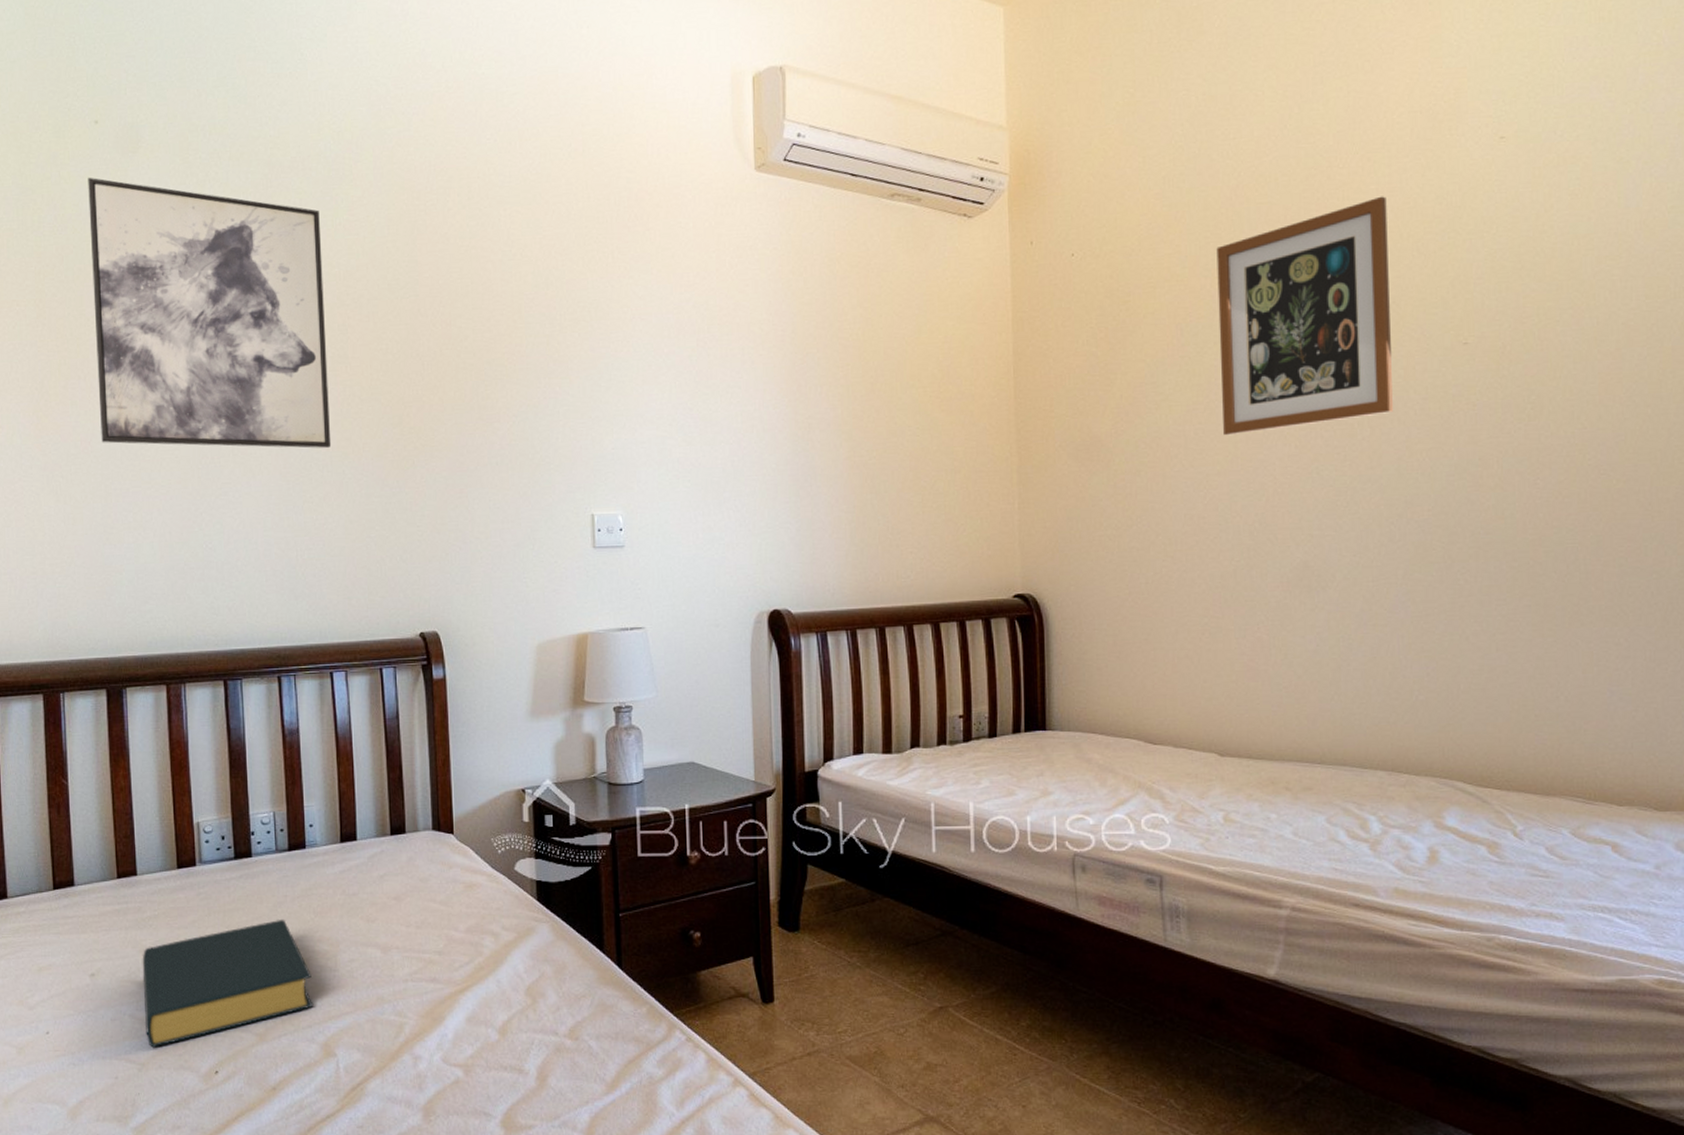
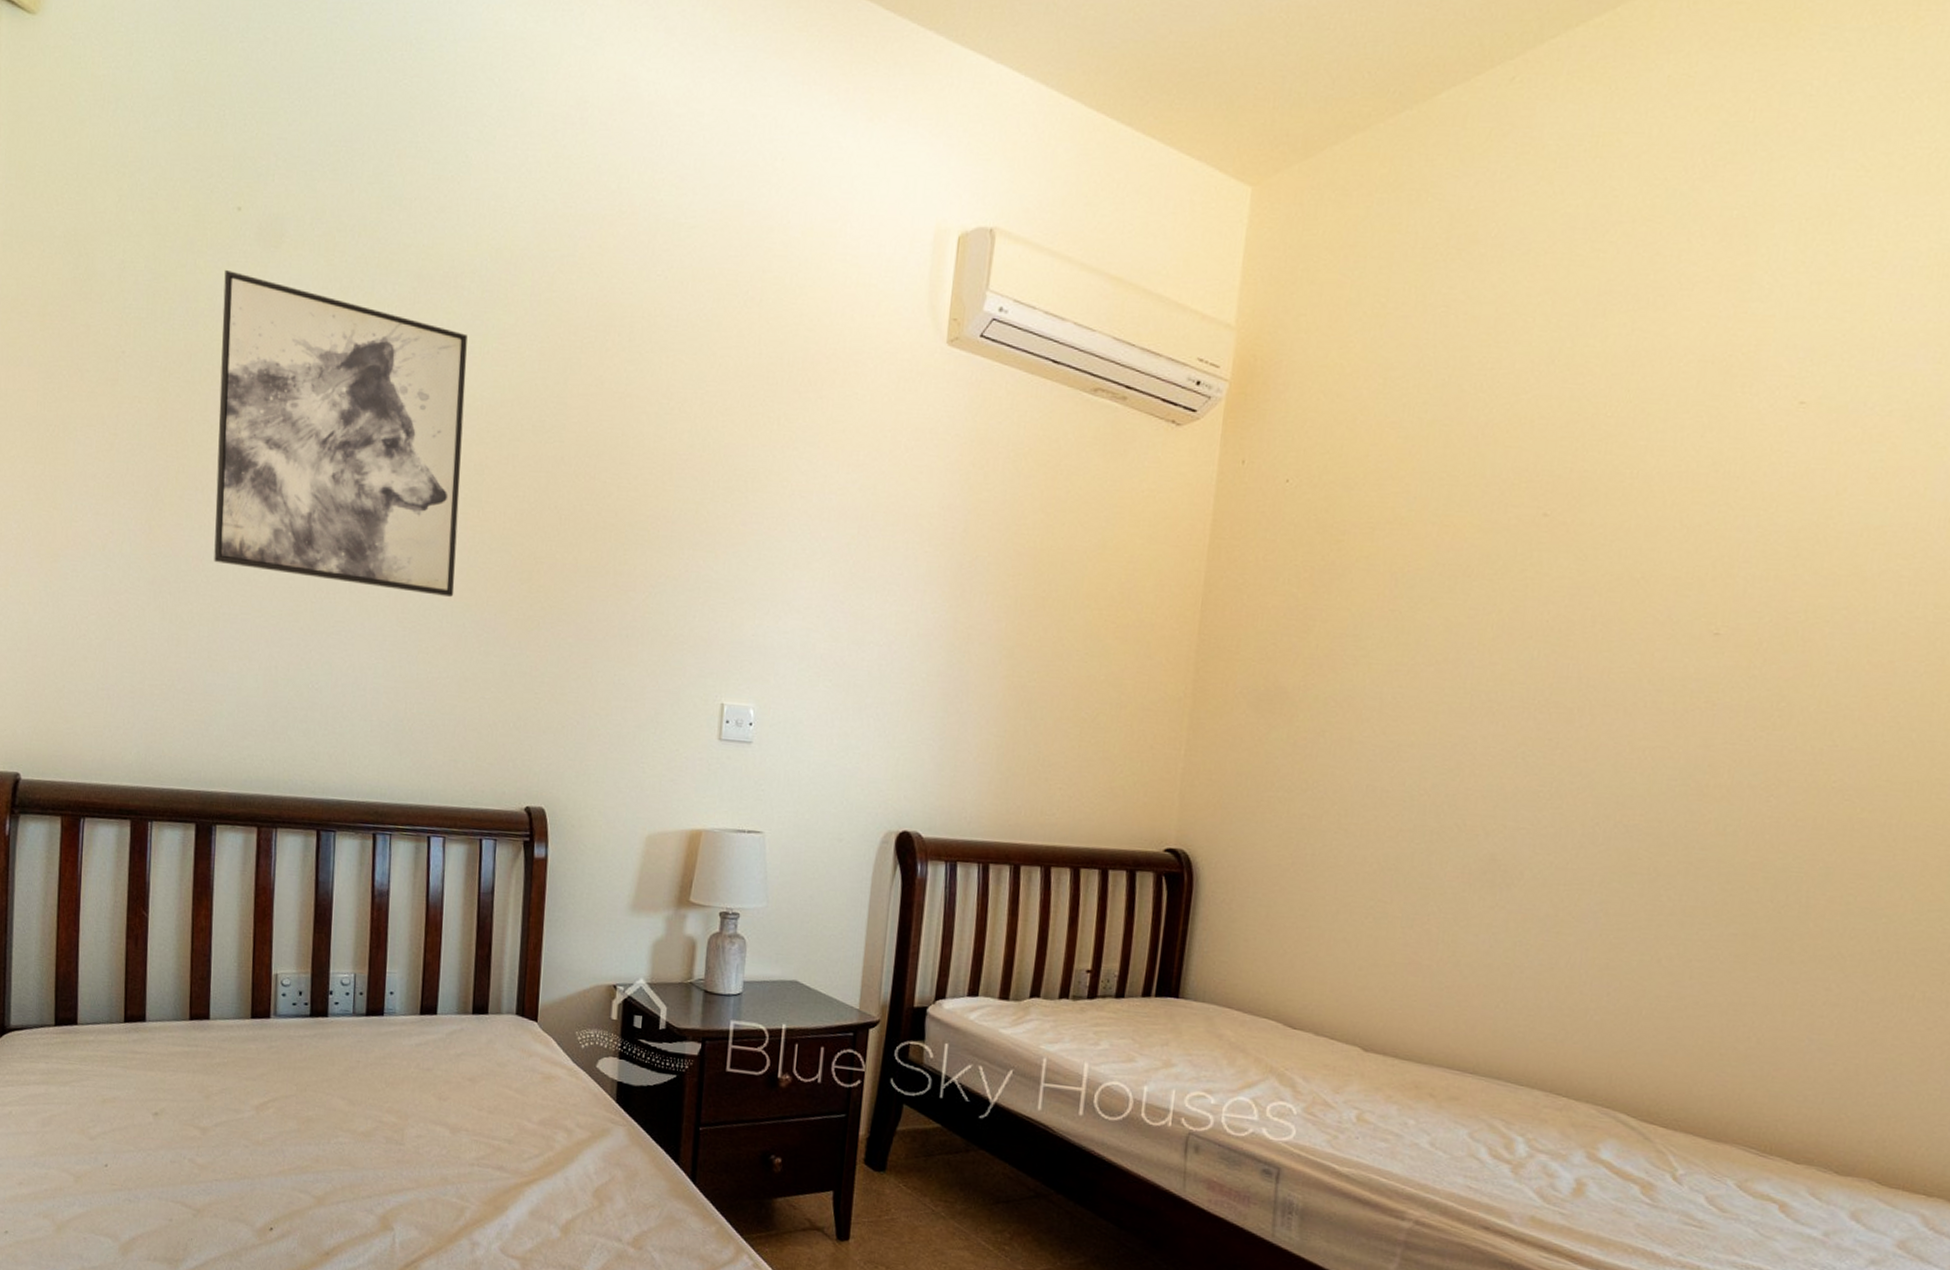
hardback book: present [142,919,314,1048] -> none [203,1083,377,1196]
wall art: present [1216,196,1394,436] -> none [1425,454,1655,705]

